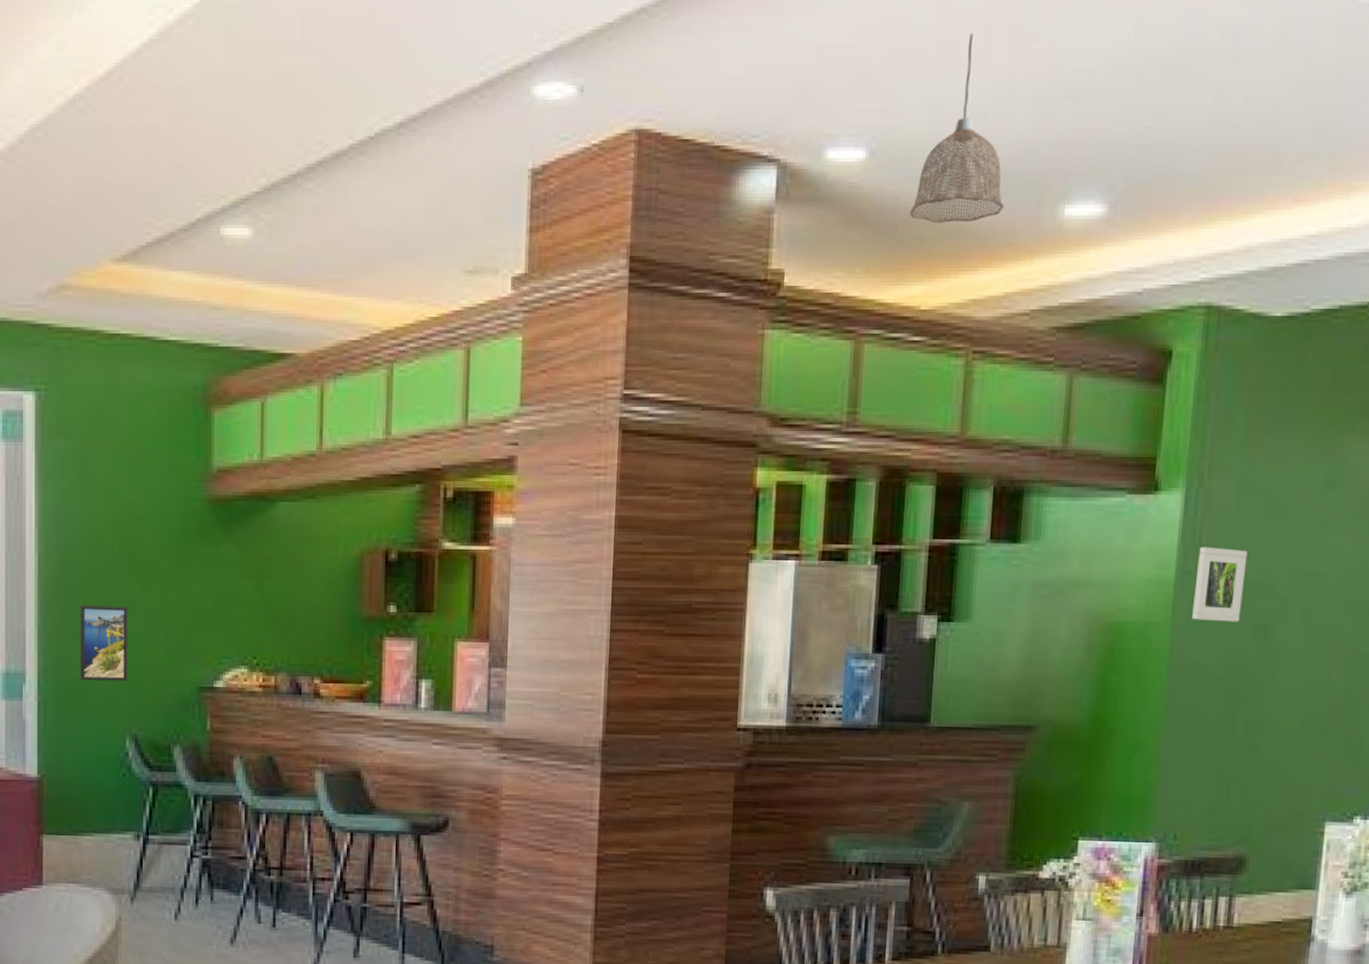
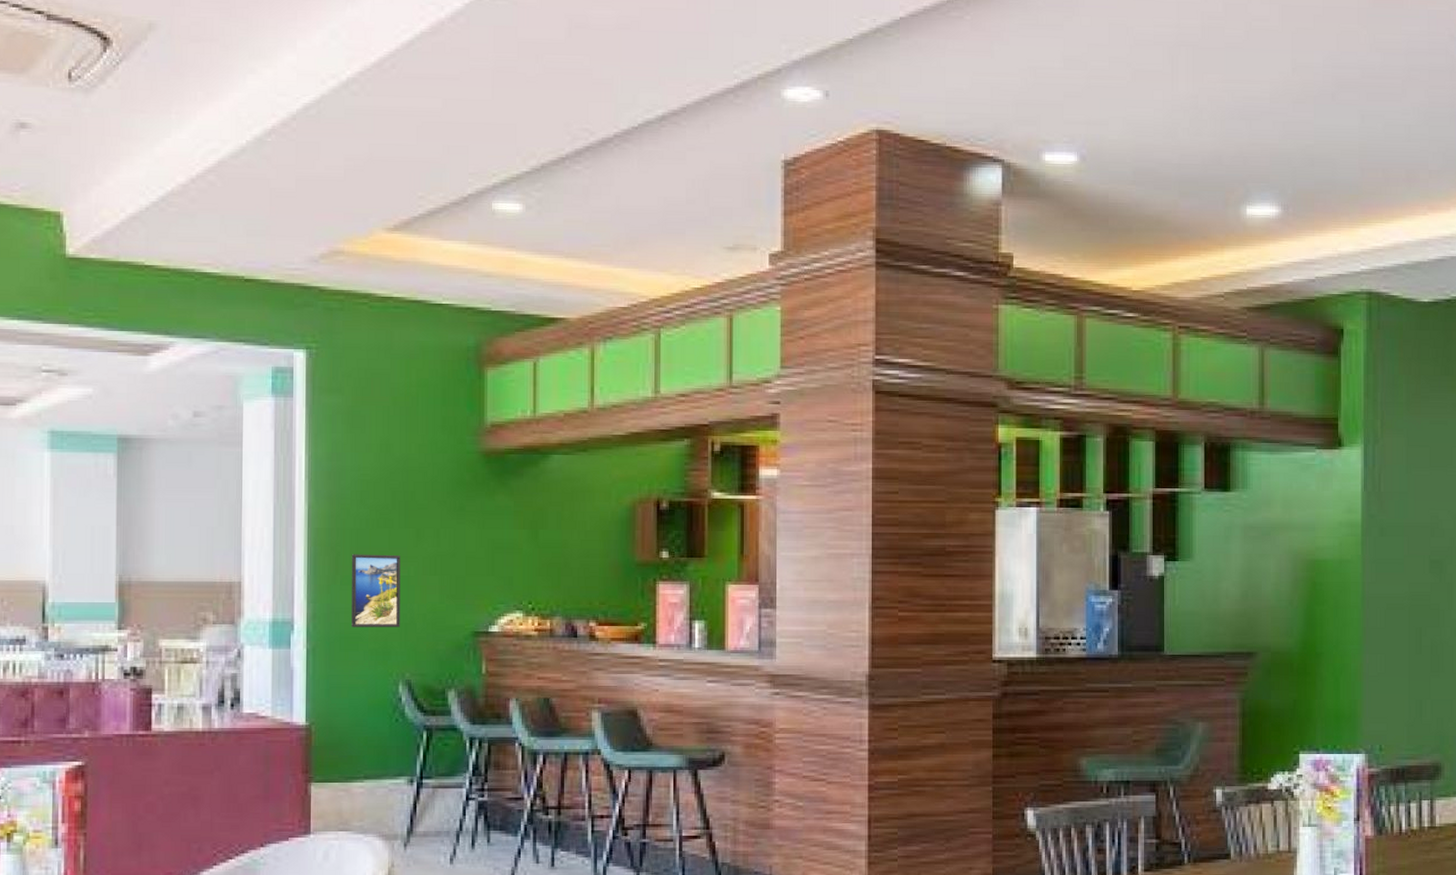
pendant lamp: present [910,33,1004,223] -> none [1118,63,1196,218]
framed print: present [1192,546,1248,622] -> none [1378,494,1419,558]

